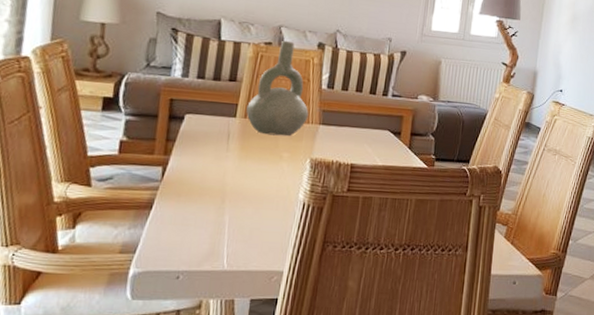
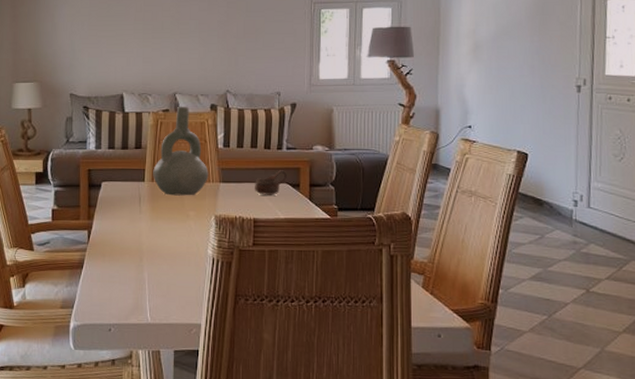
cup: none [355,116,390,142] -> present [255,170,287,195]

